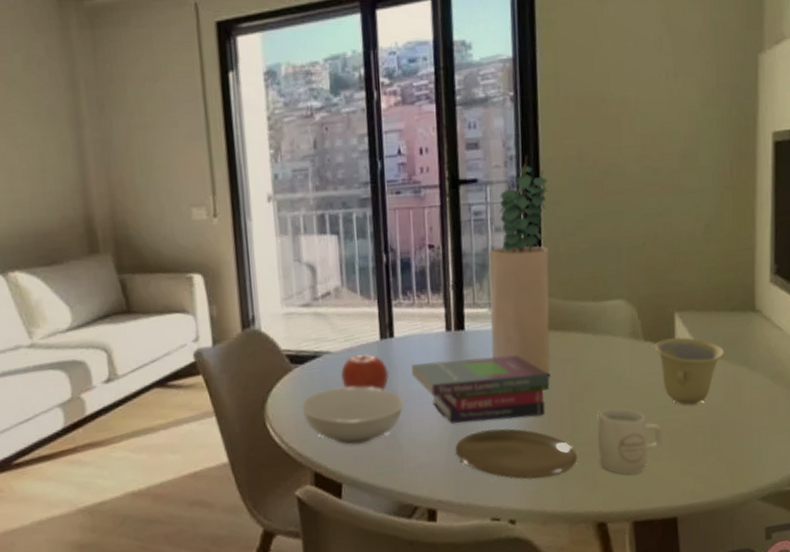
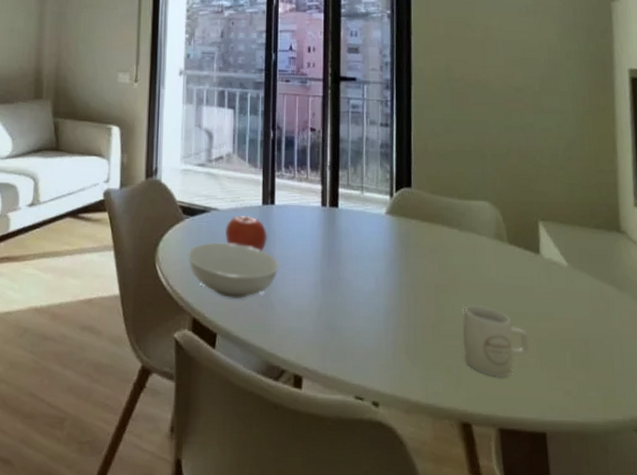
books: present [411,355,550,424] -> none [288,232,416,301]
plate: present [455,428,578,480] -> none [323,305,443,365]
vase: present [488,155,550,373] -> none [361,63,419,260]
cup: present [654,336,725,405] -> none [519,244,591,316]

